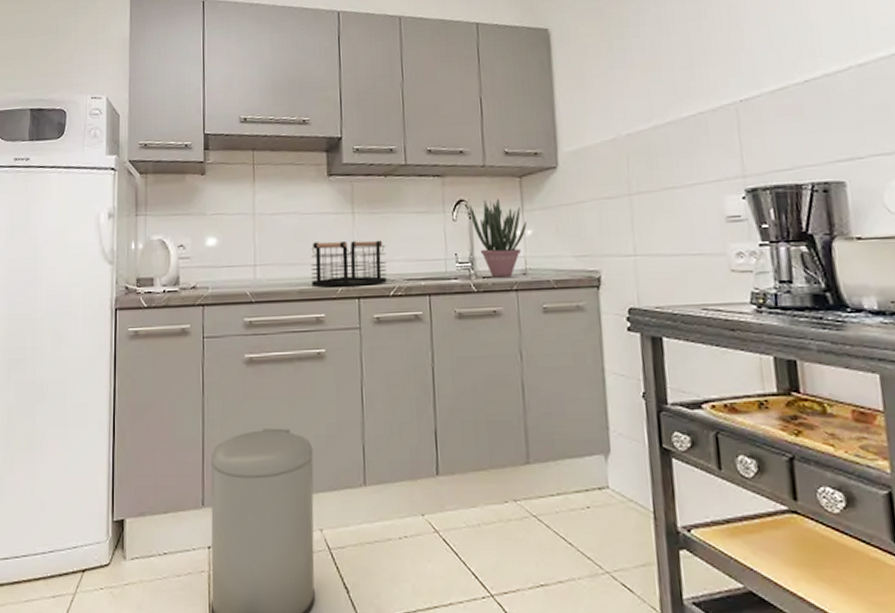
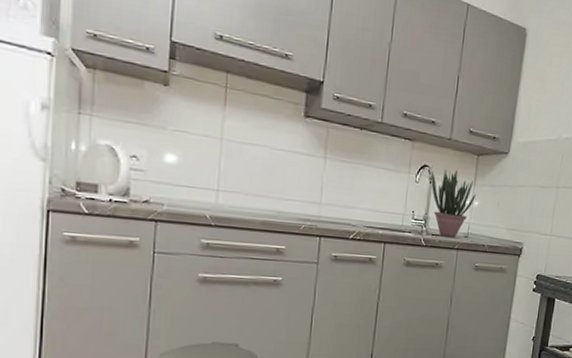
dish rack: present [311,240,387,288] -> none [275,178,352,228]

